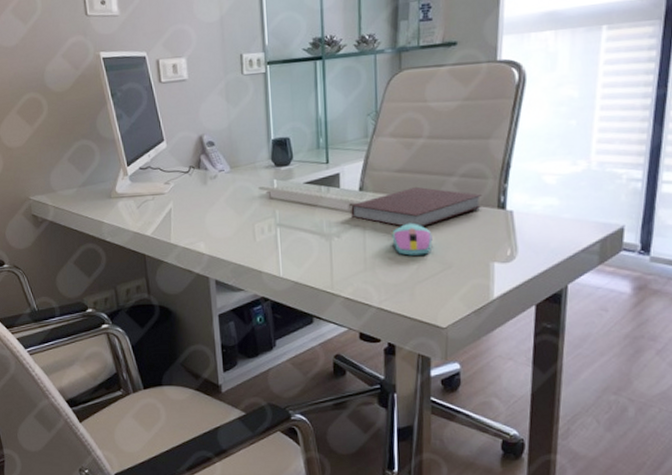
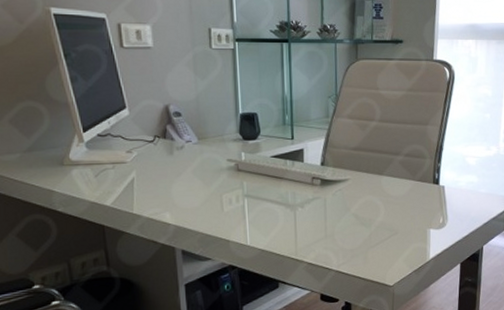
notebook: present [351,186,482,228] -> none [313,163,421,199]
computer mouse: present [392,224,433,256] -> none [349,196,382,224]

